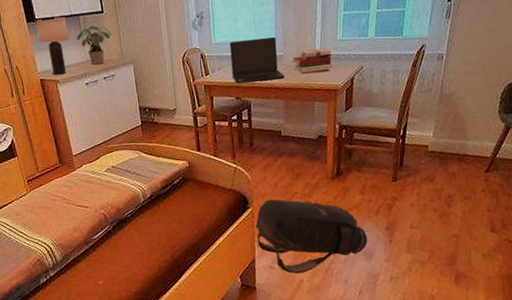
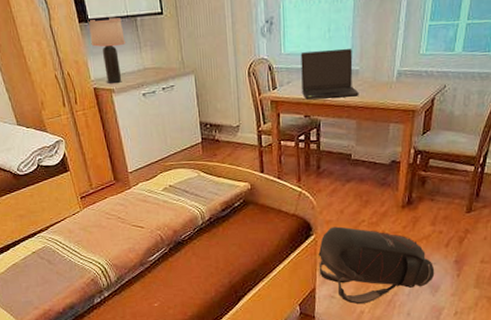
potted plant: present [76,25,113,66] -> none [133,29,173,75]
books: present [292,48,333,73] -> none [369,63,413,91]

